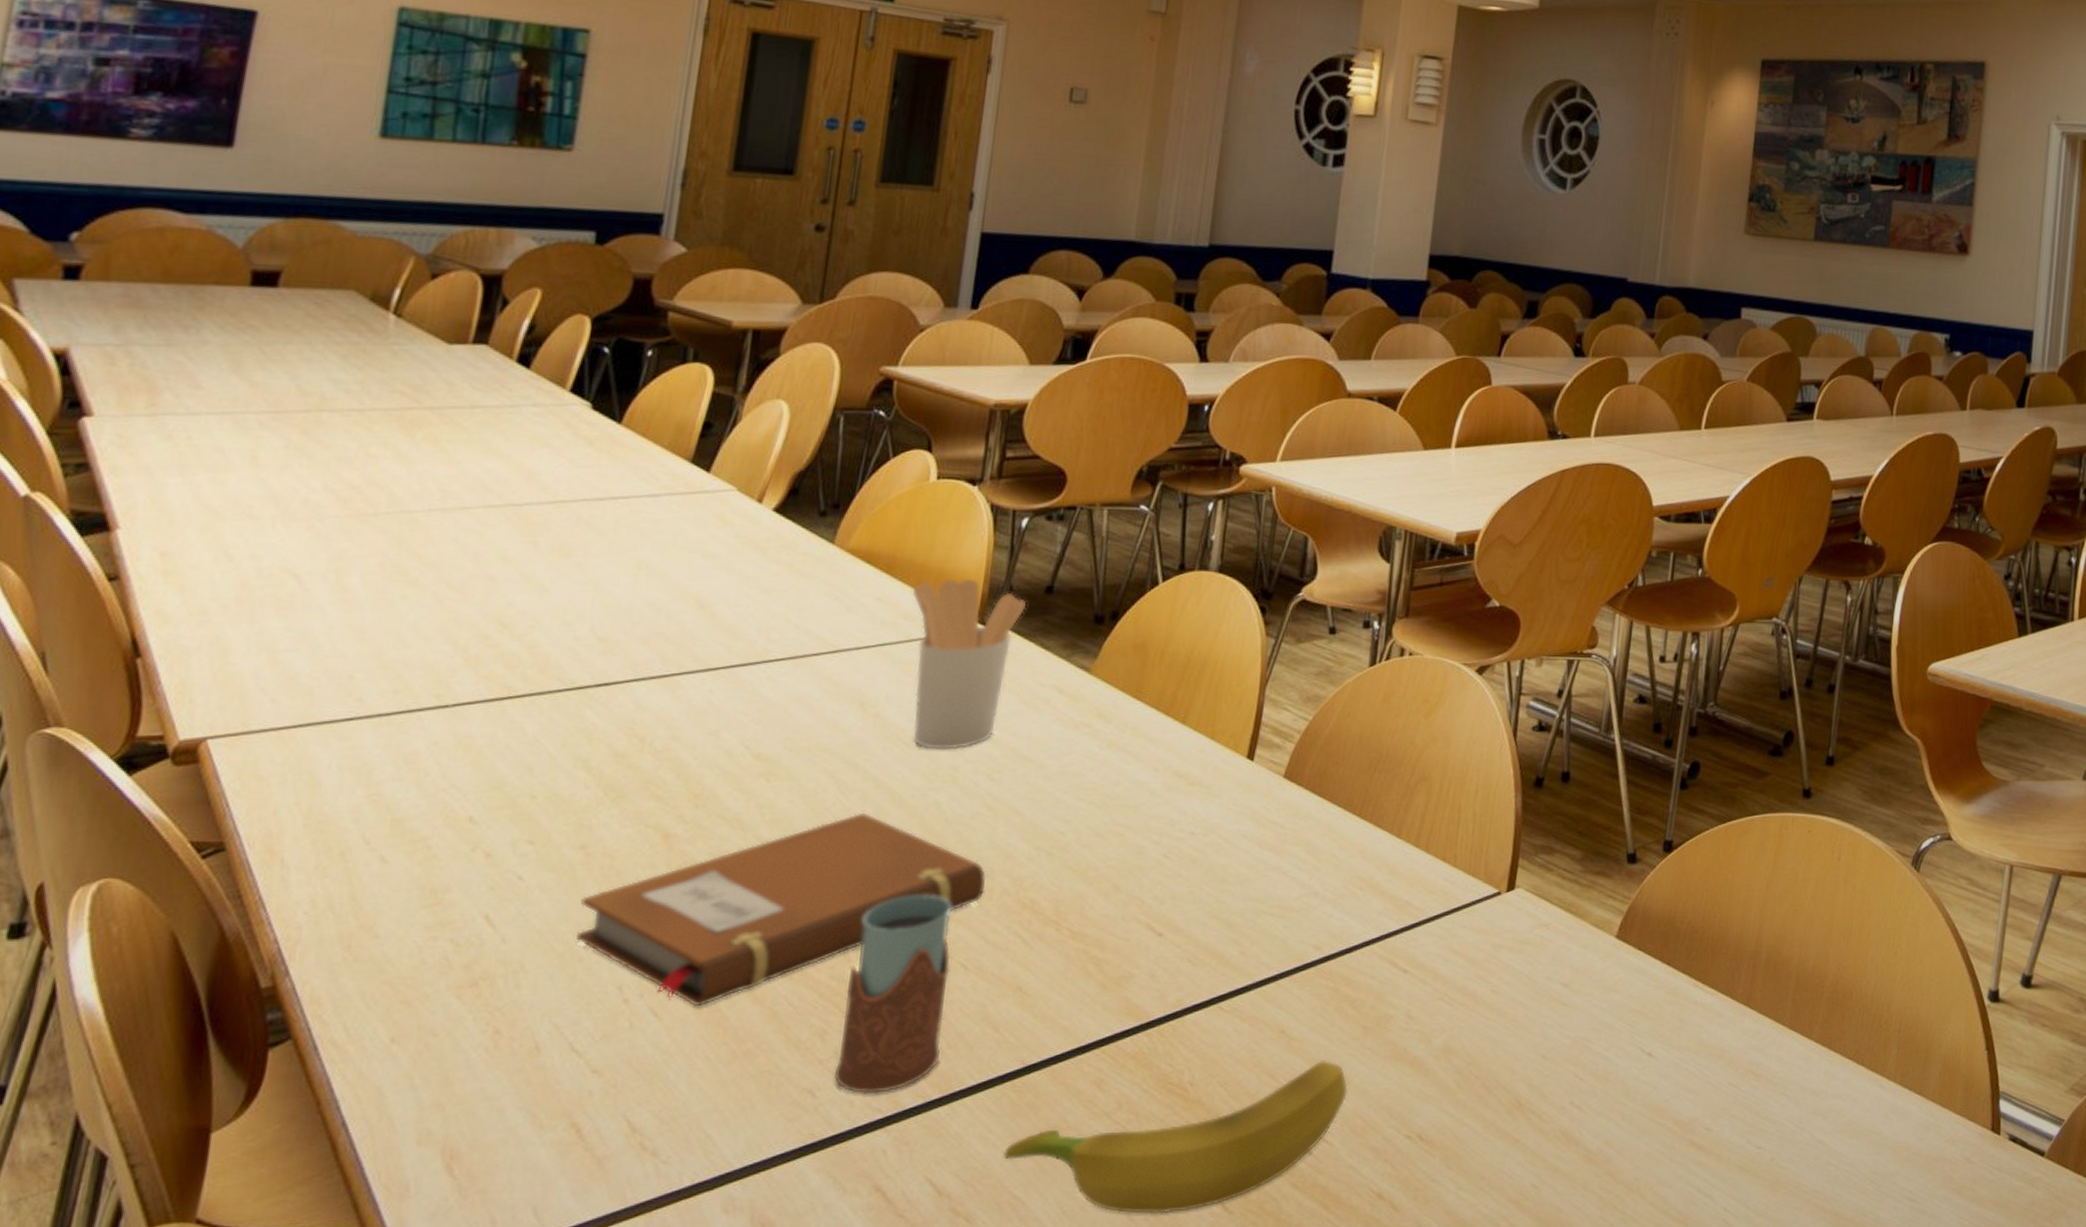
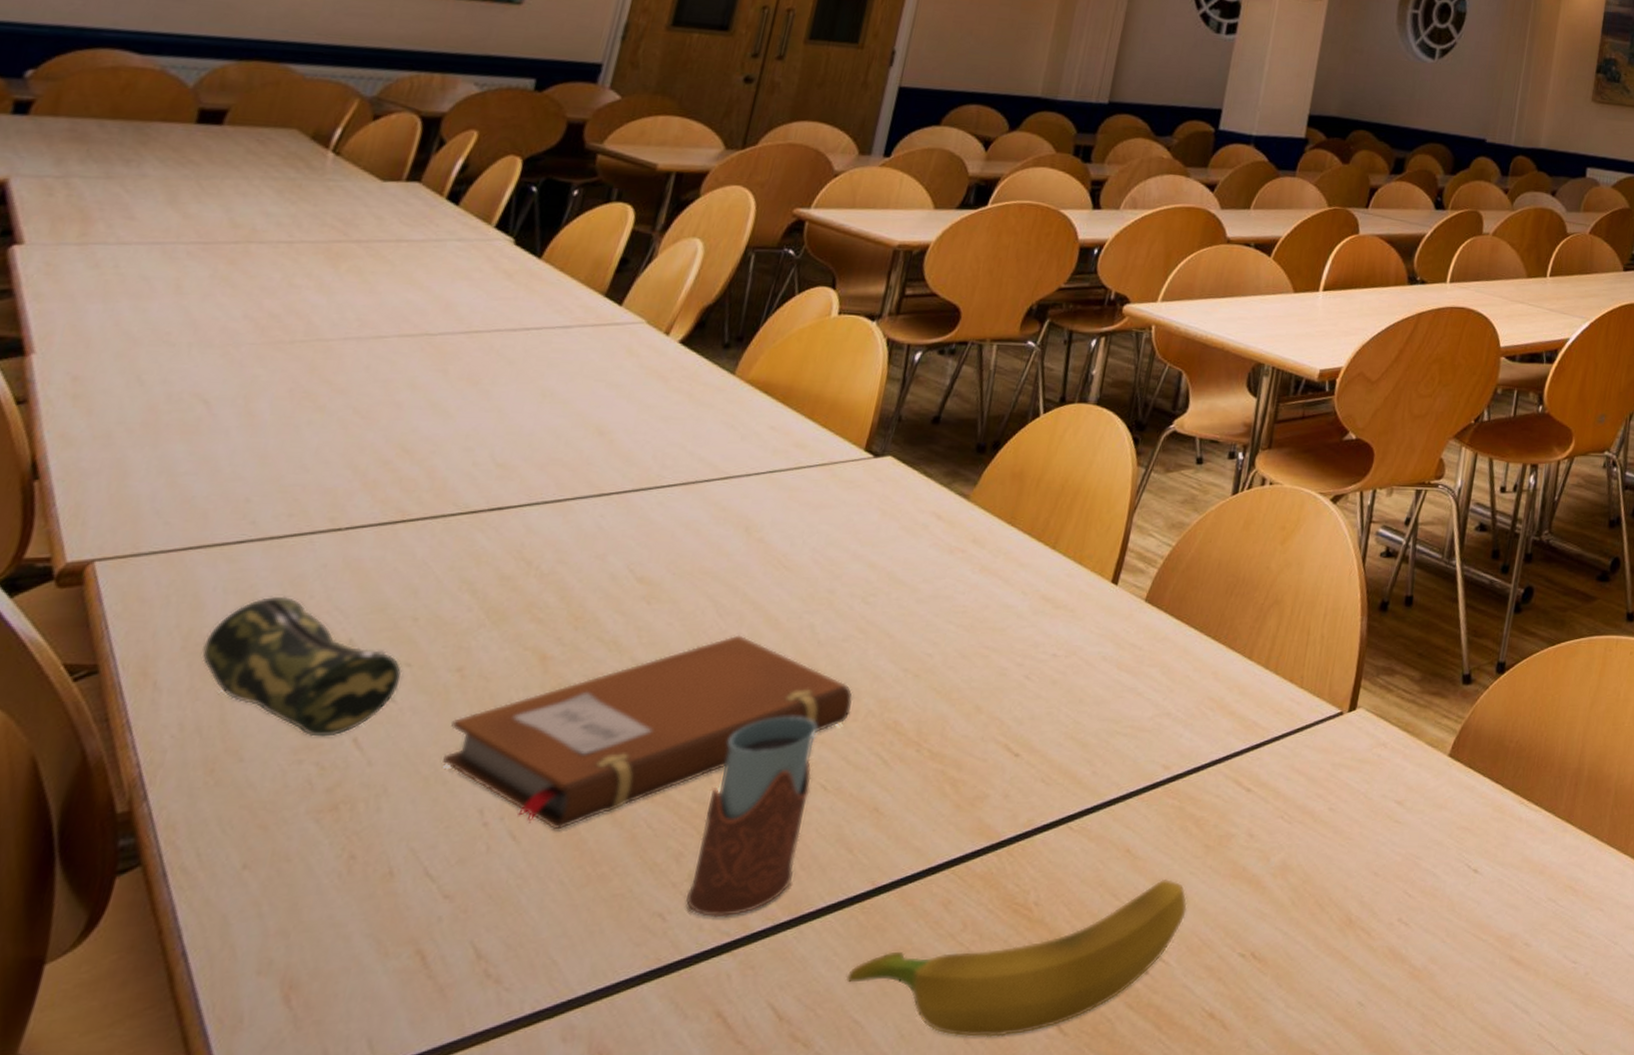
pencil case: none [324,773,526,914] -> present [201,596,403,737]
utensil holder: present [912,578,1027,750] -> none [793,408,913,574]

